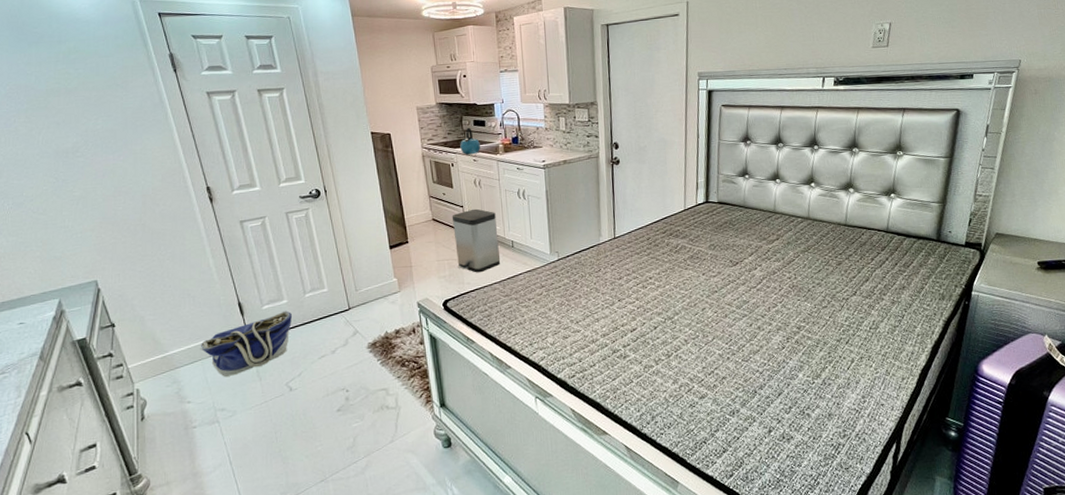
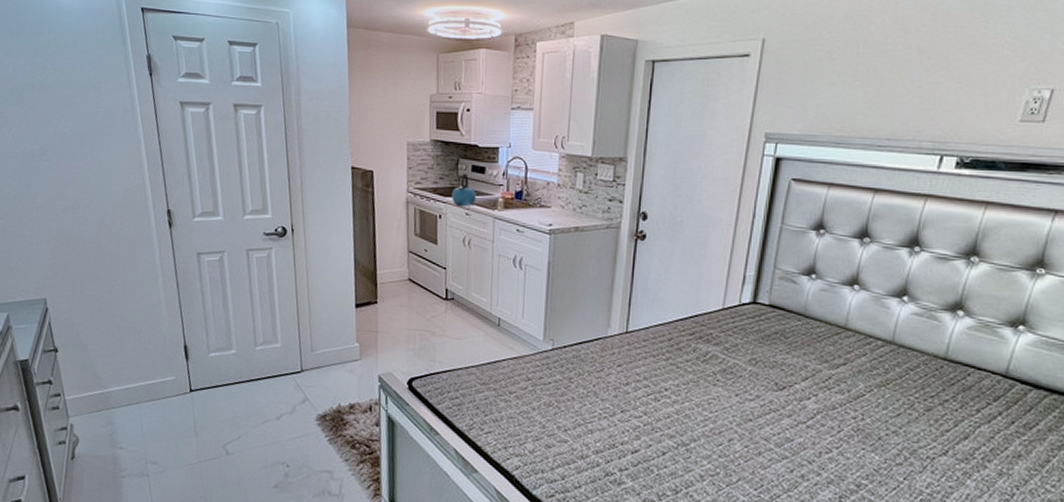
tote bag: present [200,310,292,377] -> none [139,362,239,427]
pedal bin: present [452,208,501,273] -> none [430,273,484,351]

